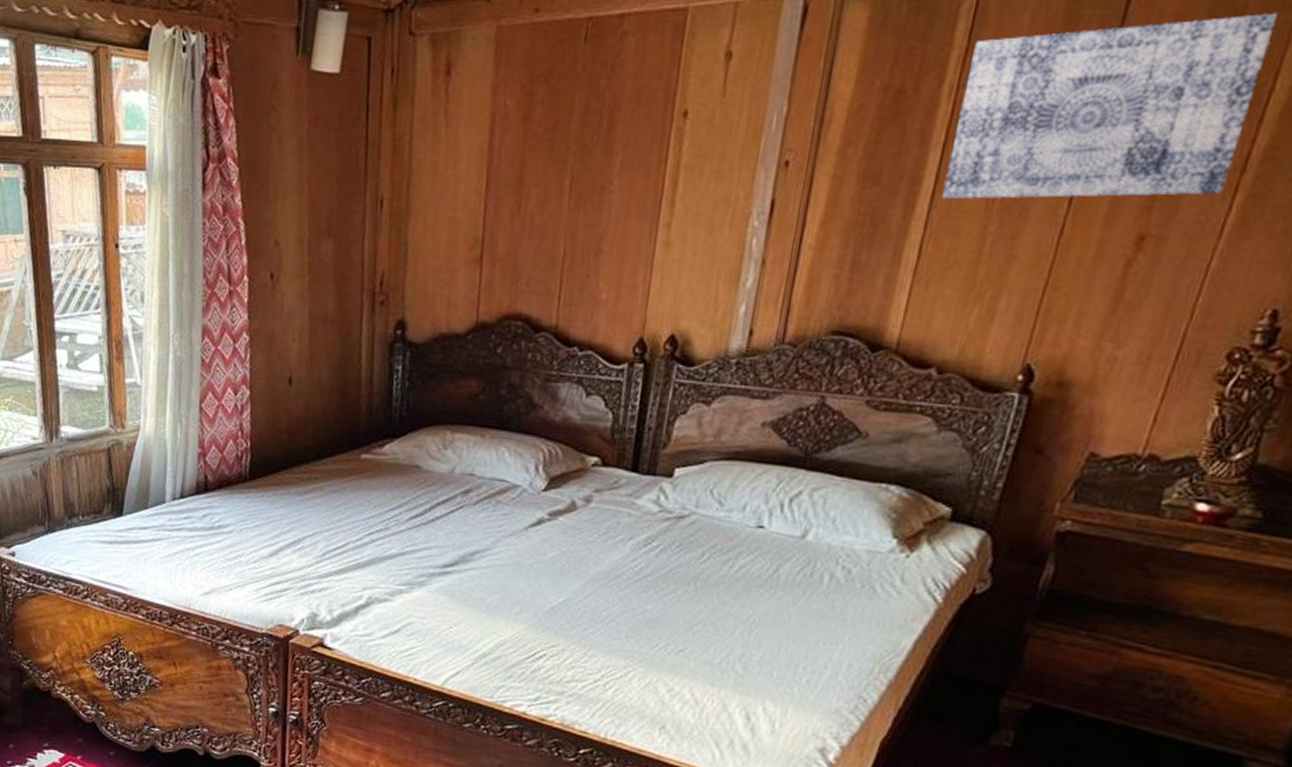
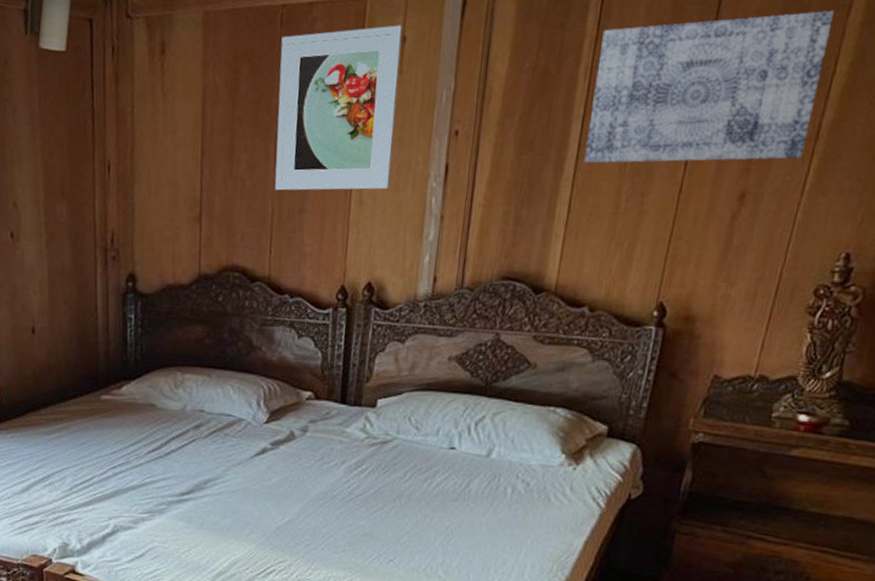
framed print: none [568,38,730,230] -> present [275,25,404,191]

